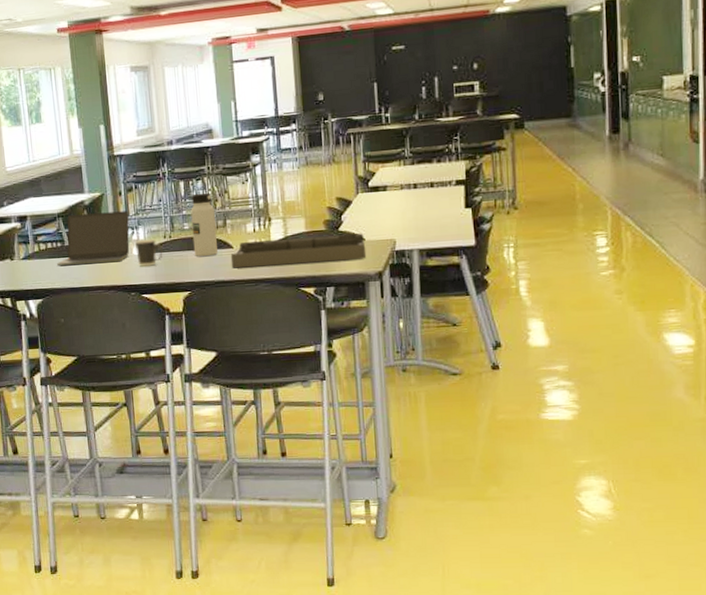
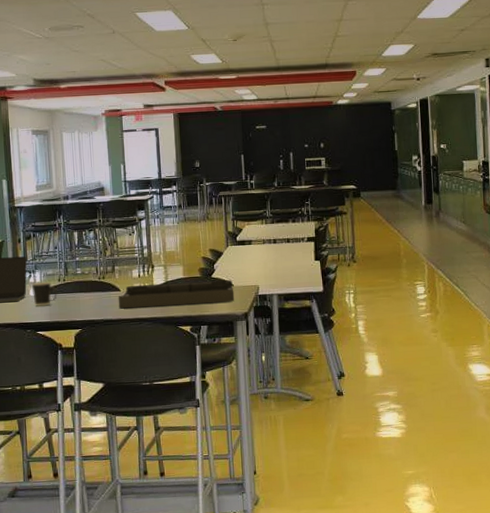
water bottle: present [190,192,218,257] -> none [83,242,107,298]

